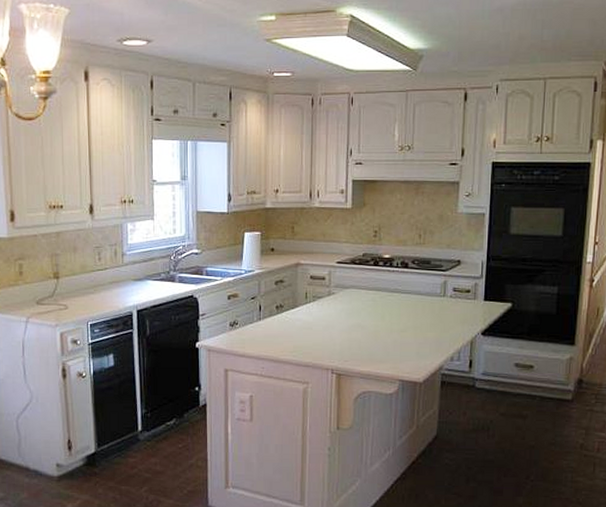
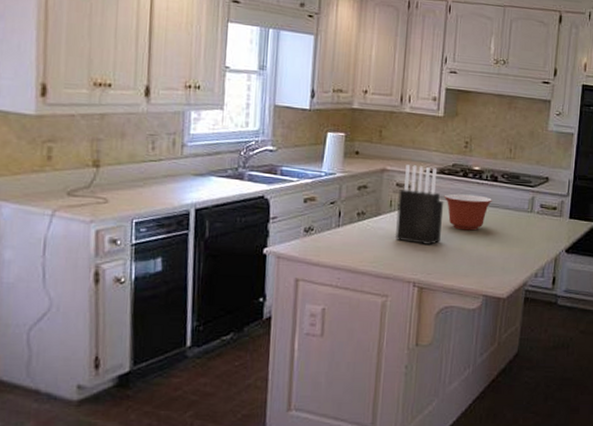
knife block: none [311,257,357,333] -> present [394,165,444,245]
mixing bowl: none [356,282,404,318] -> present [443,193,492,231]

